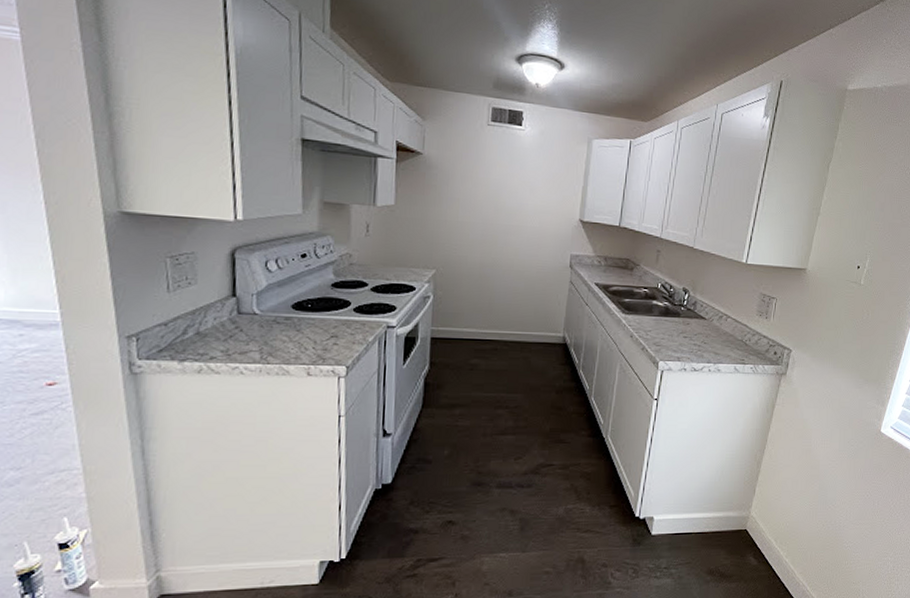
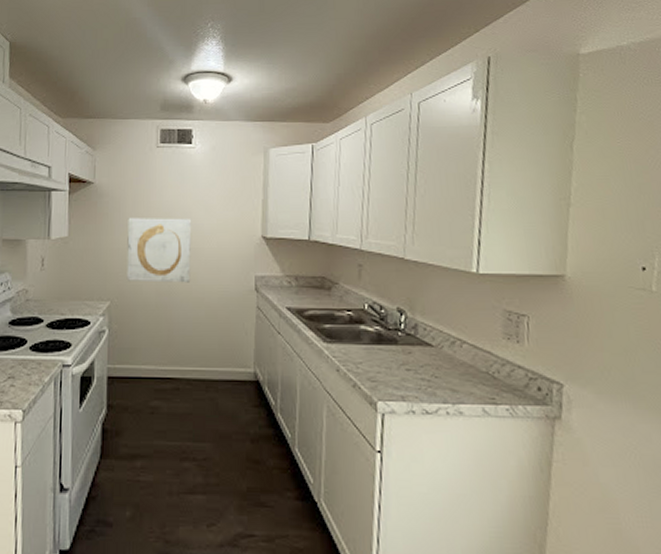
wall art: none [452,192,518,257] -> present [126,218,192,283]

